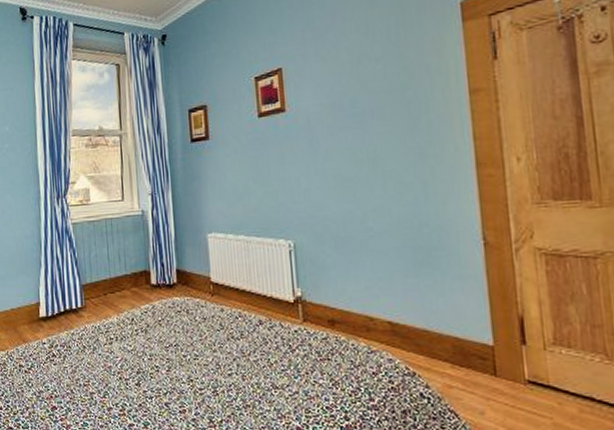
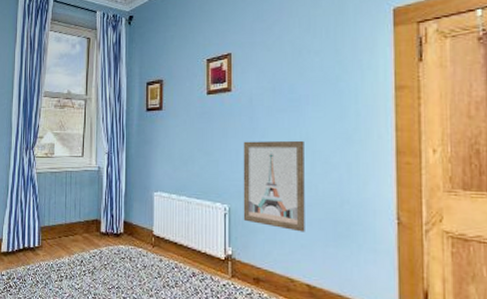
wall art: none [303,160,381,264] -> present [243,140,305,232]

